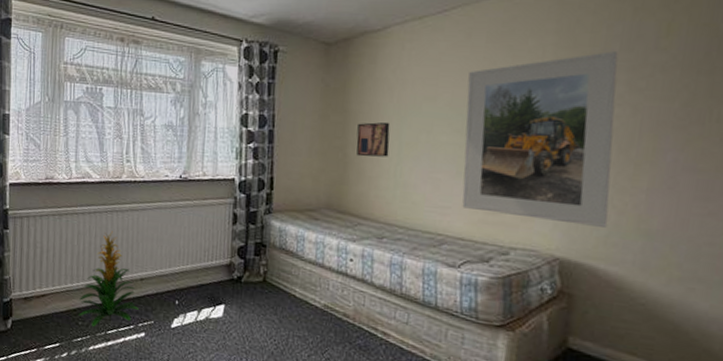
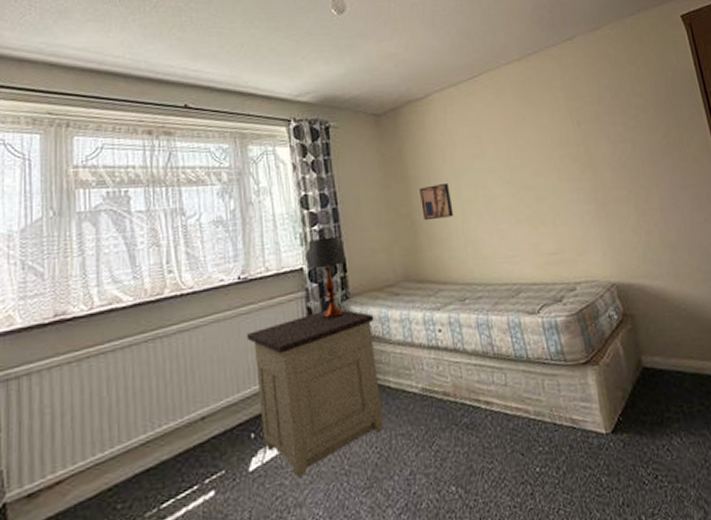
indoor plant: present [79,231,139,327] -> none [116,364,203,506]
nightstand: none [181,218,292,343] -> present [246,309,384,477]
table lamp: none [239,155,275,228] -> present [307,236,346,320]
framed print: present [462,51,619,228] -> none [505,99,642,254]

